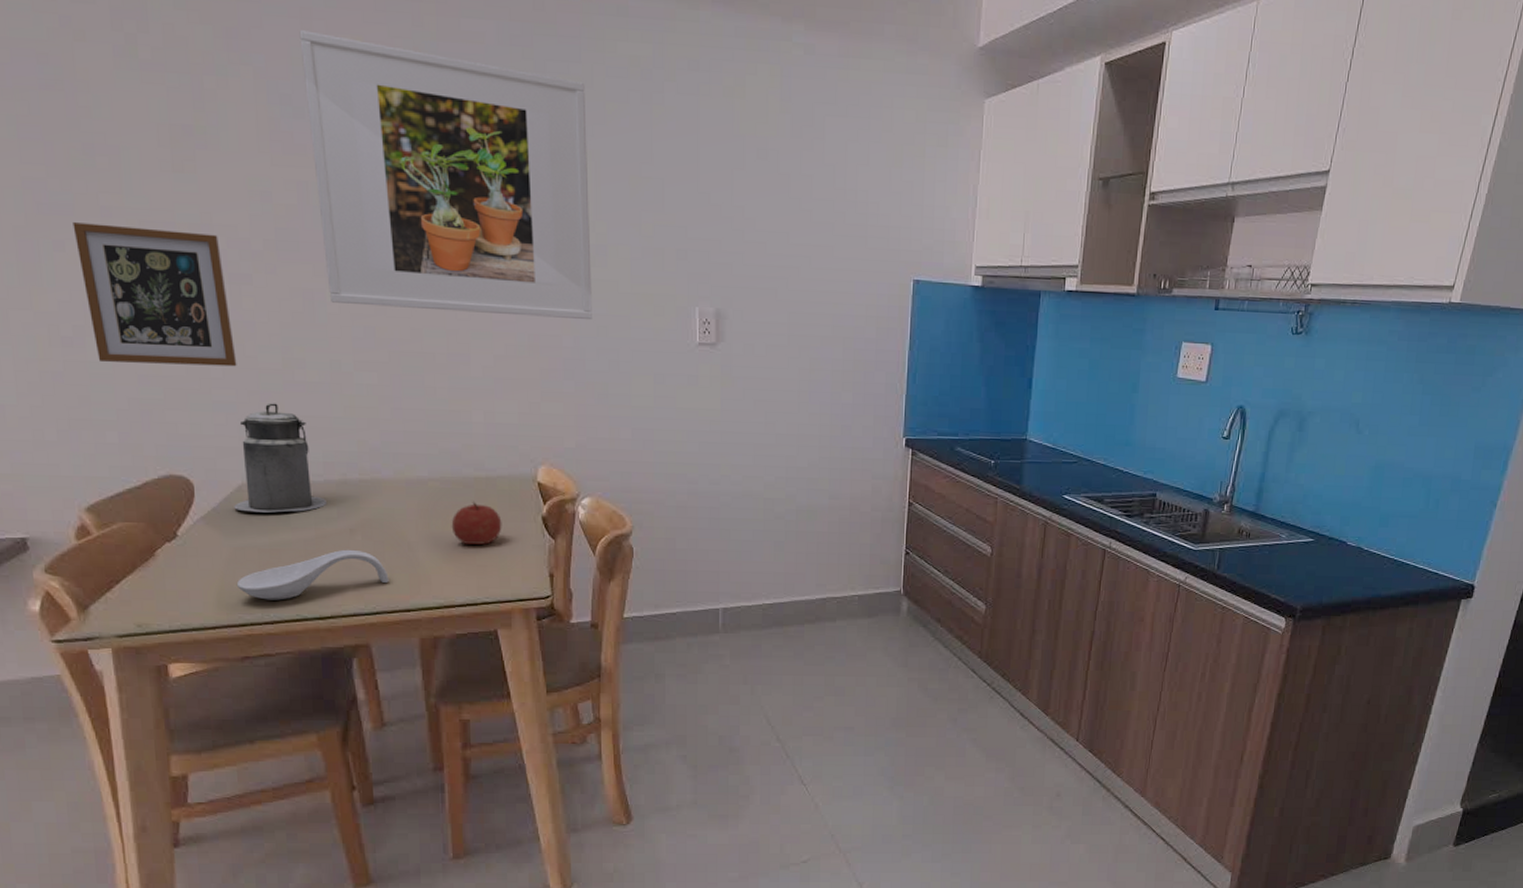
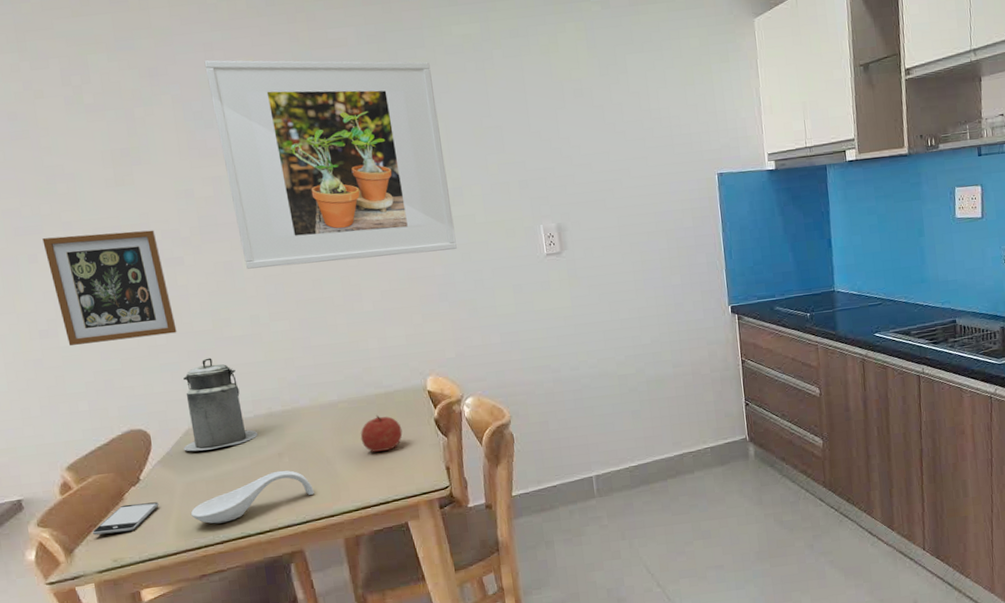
smartphone: none [114,562,198,594] -> present [93,502,159,535]

